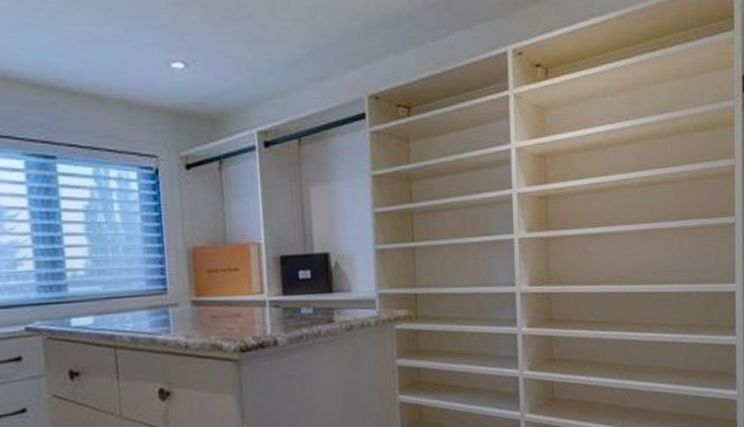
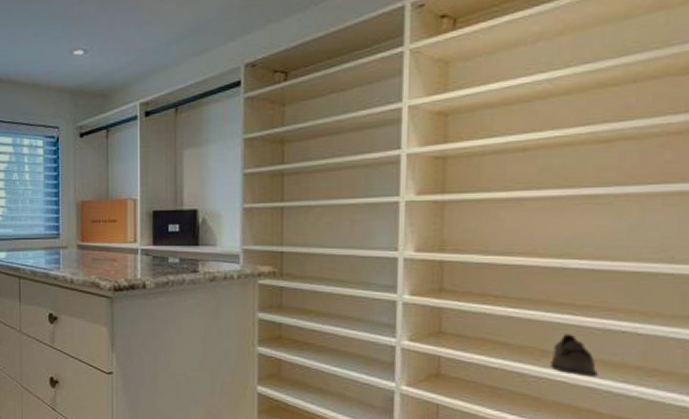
loafer: none [630,348,660,383] -> present [550,333,598,377]

